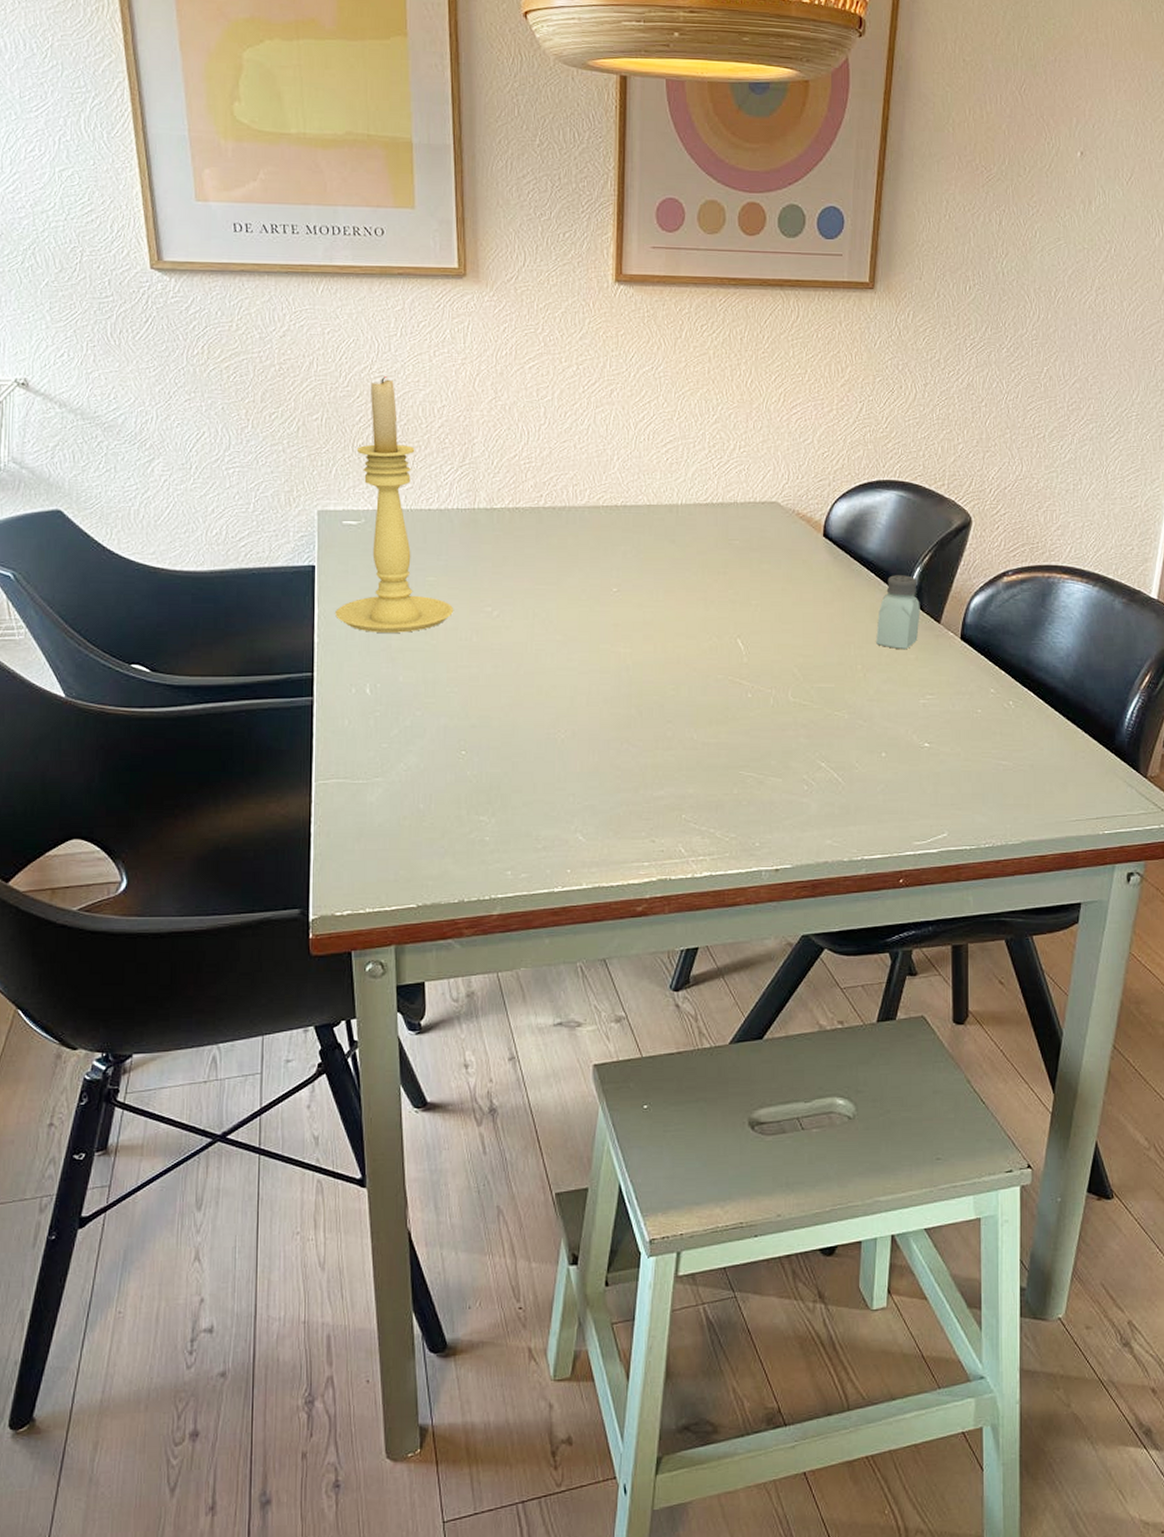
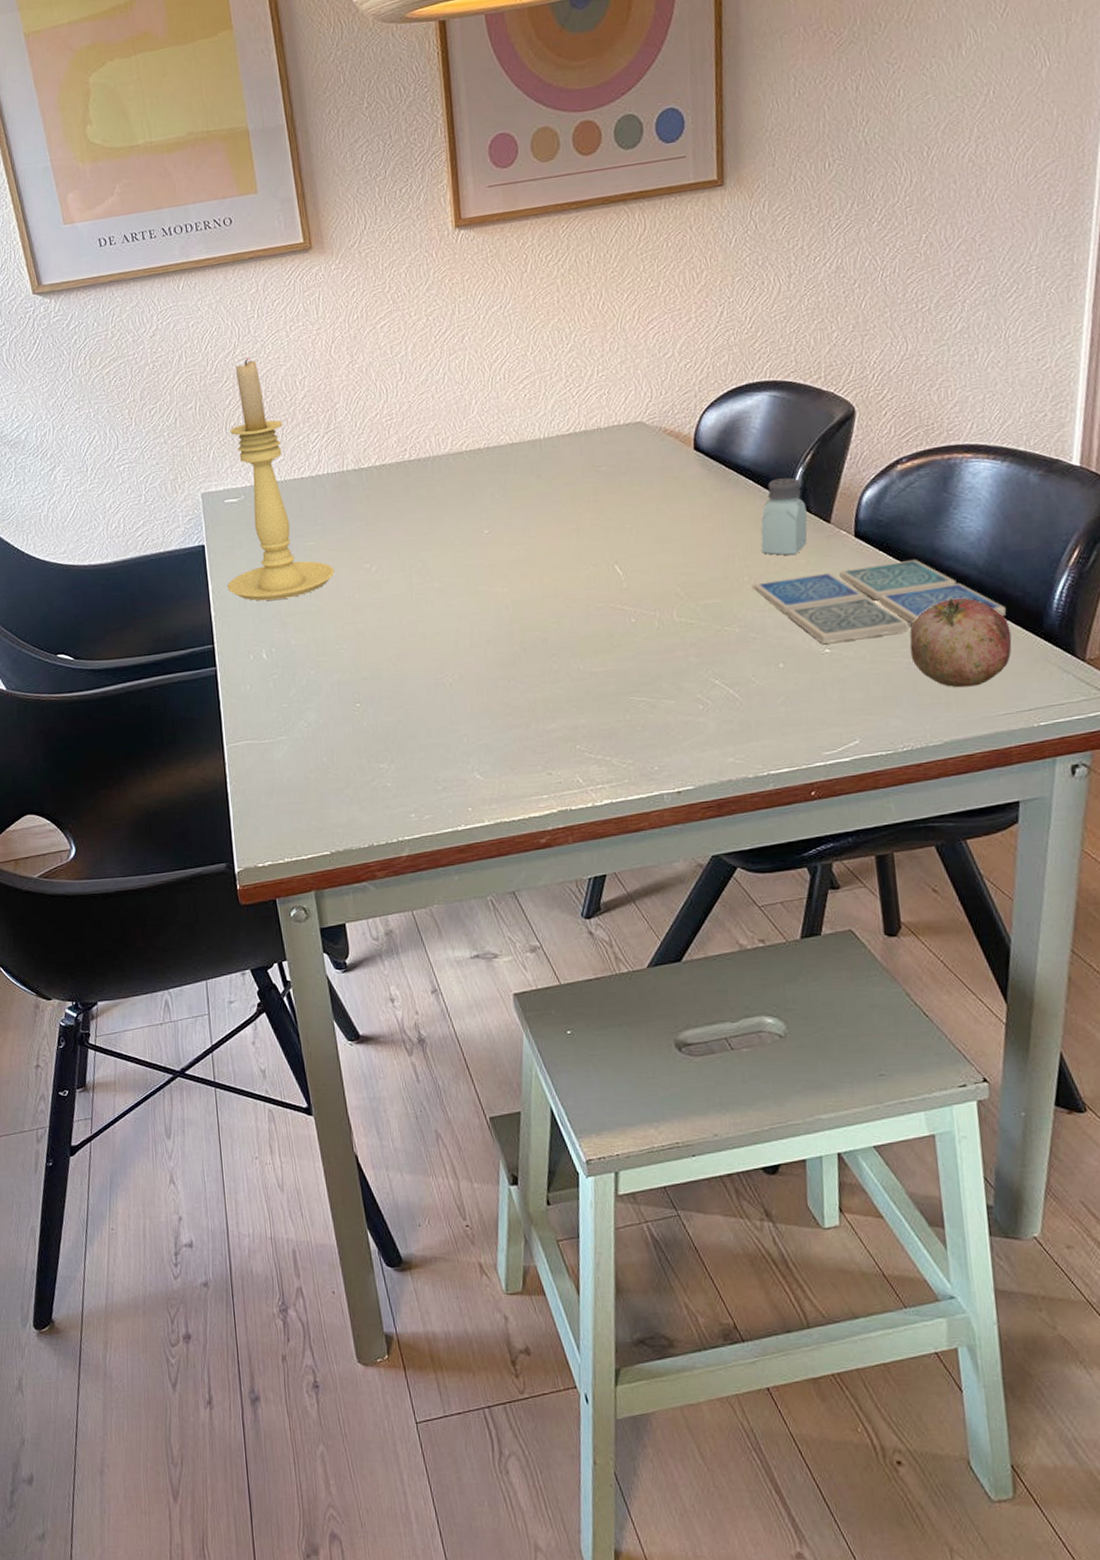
drink coaster: none [866,666,1086,737] -> present [754,559,1007,643]
fruit: none [1000,706,1087,792] -> present [909,597,1012,688]

